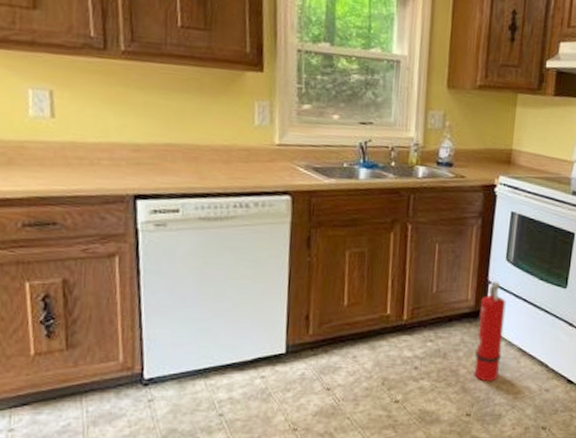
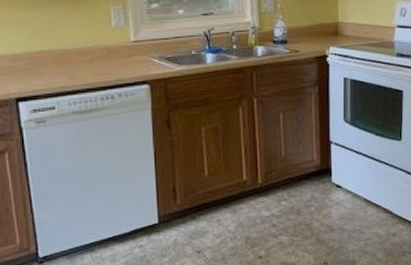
fire extinguisher: present [474,282,506,382] -> none [325,141,349,232]

